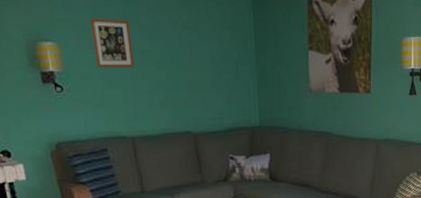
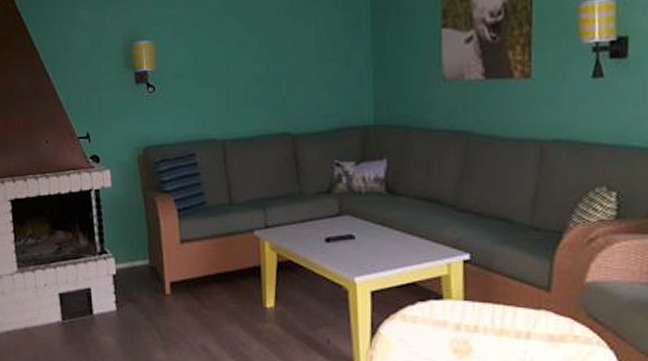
picture frame: present [89,18,135,67] -> none [187,10,230,64]

